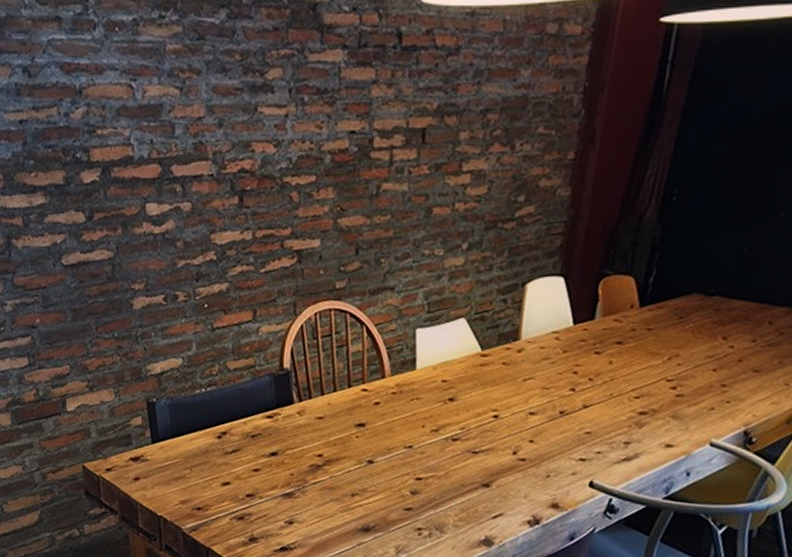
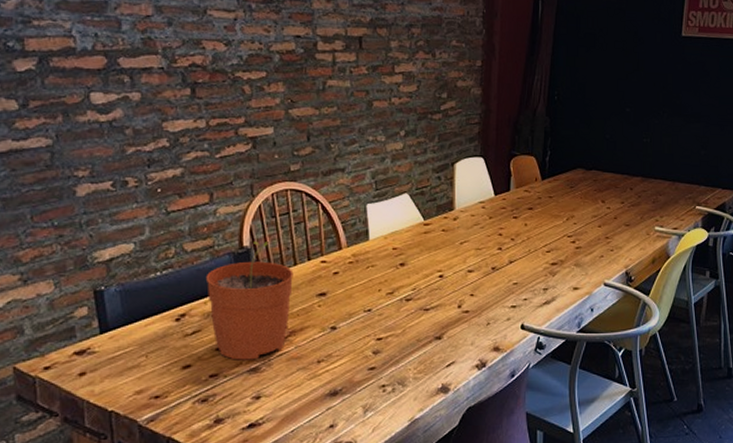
plant pot: none [246,363,333,485] -> present [205,241,294,360]

